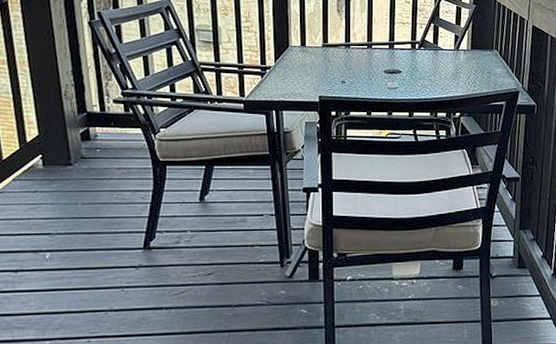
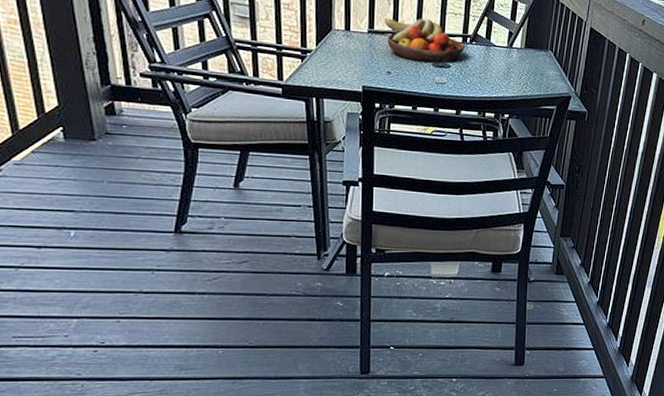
fruit bowl: none [337,29,414,70] -> present [384,17,465,64]

